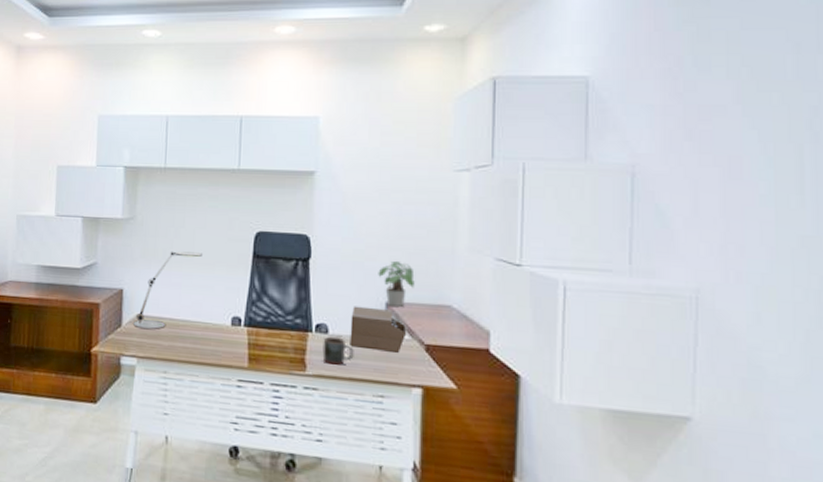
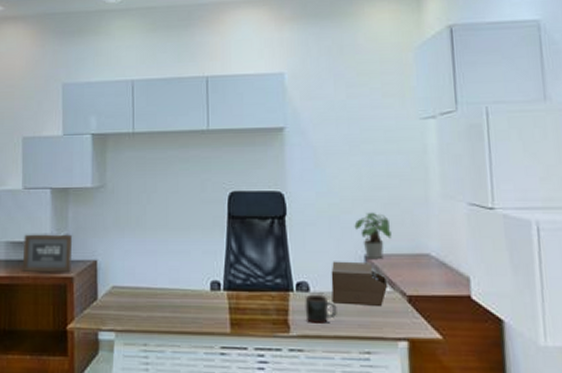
picture frame: none [51,259,100,298] -> present [22,234,73,272]
desk lamp: present [133,251,202,330] -> none [110,217,176,301]

